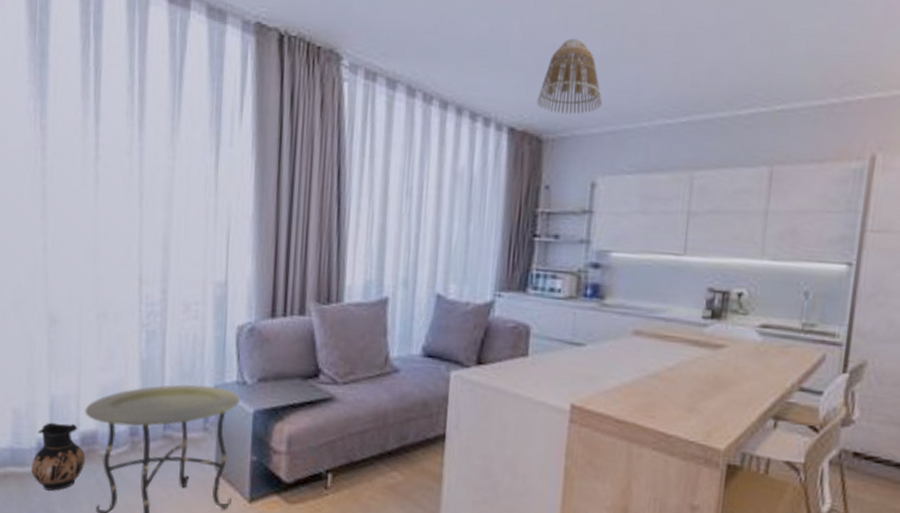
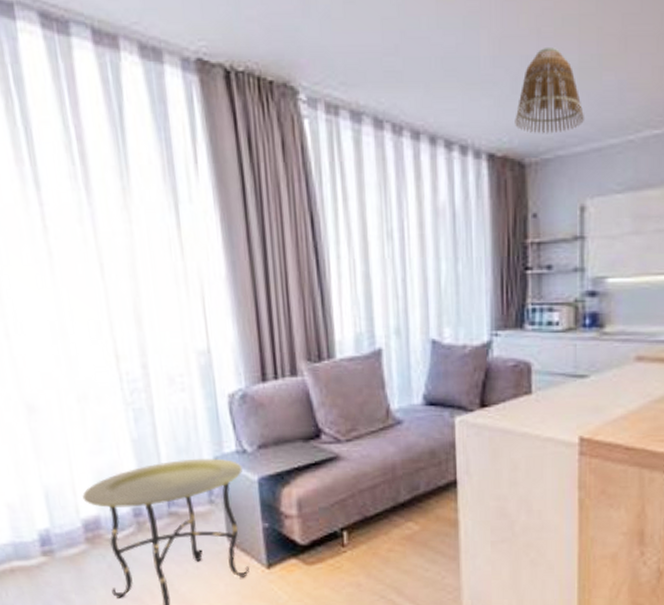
ceramic jug: present [31,422,85,491] -> none [37,511,93,580]

